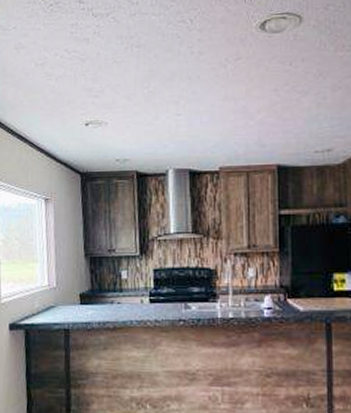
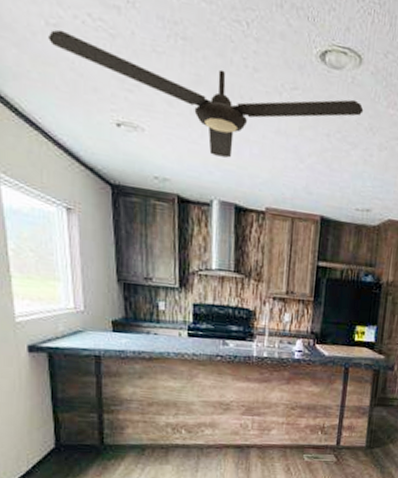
ceiling fan: none [37,53,310,131] -> present [49,29,364,158]

